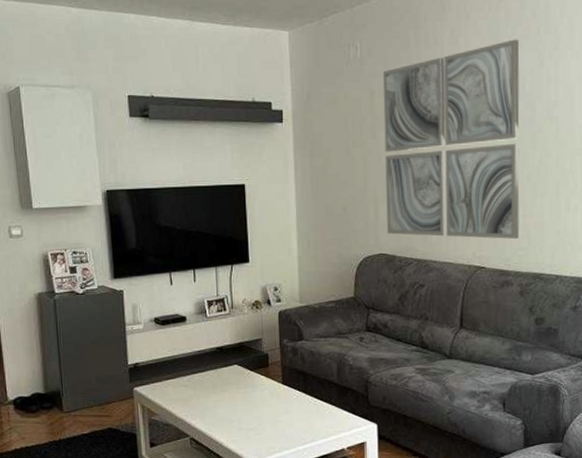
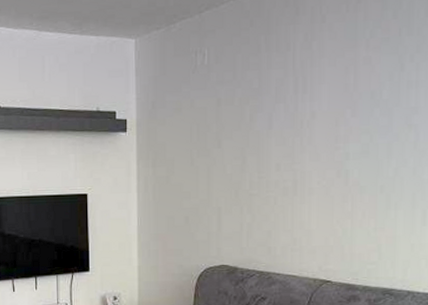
wall art: present [382,39,520,240] -> none [230,42,378,253]

